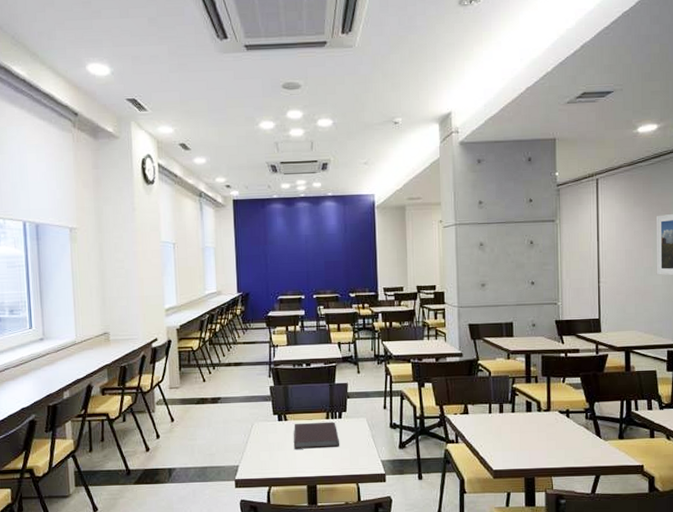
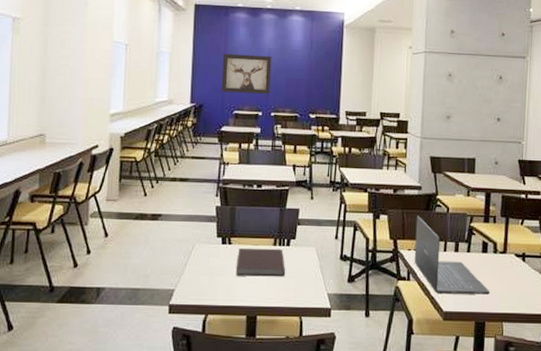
wall art: none [263,242,311,279] -> present [221,53,272,94]
laptop: none [460,381,538,453] -> present [414,215,491,295]

